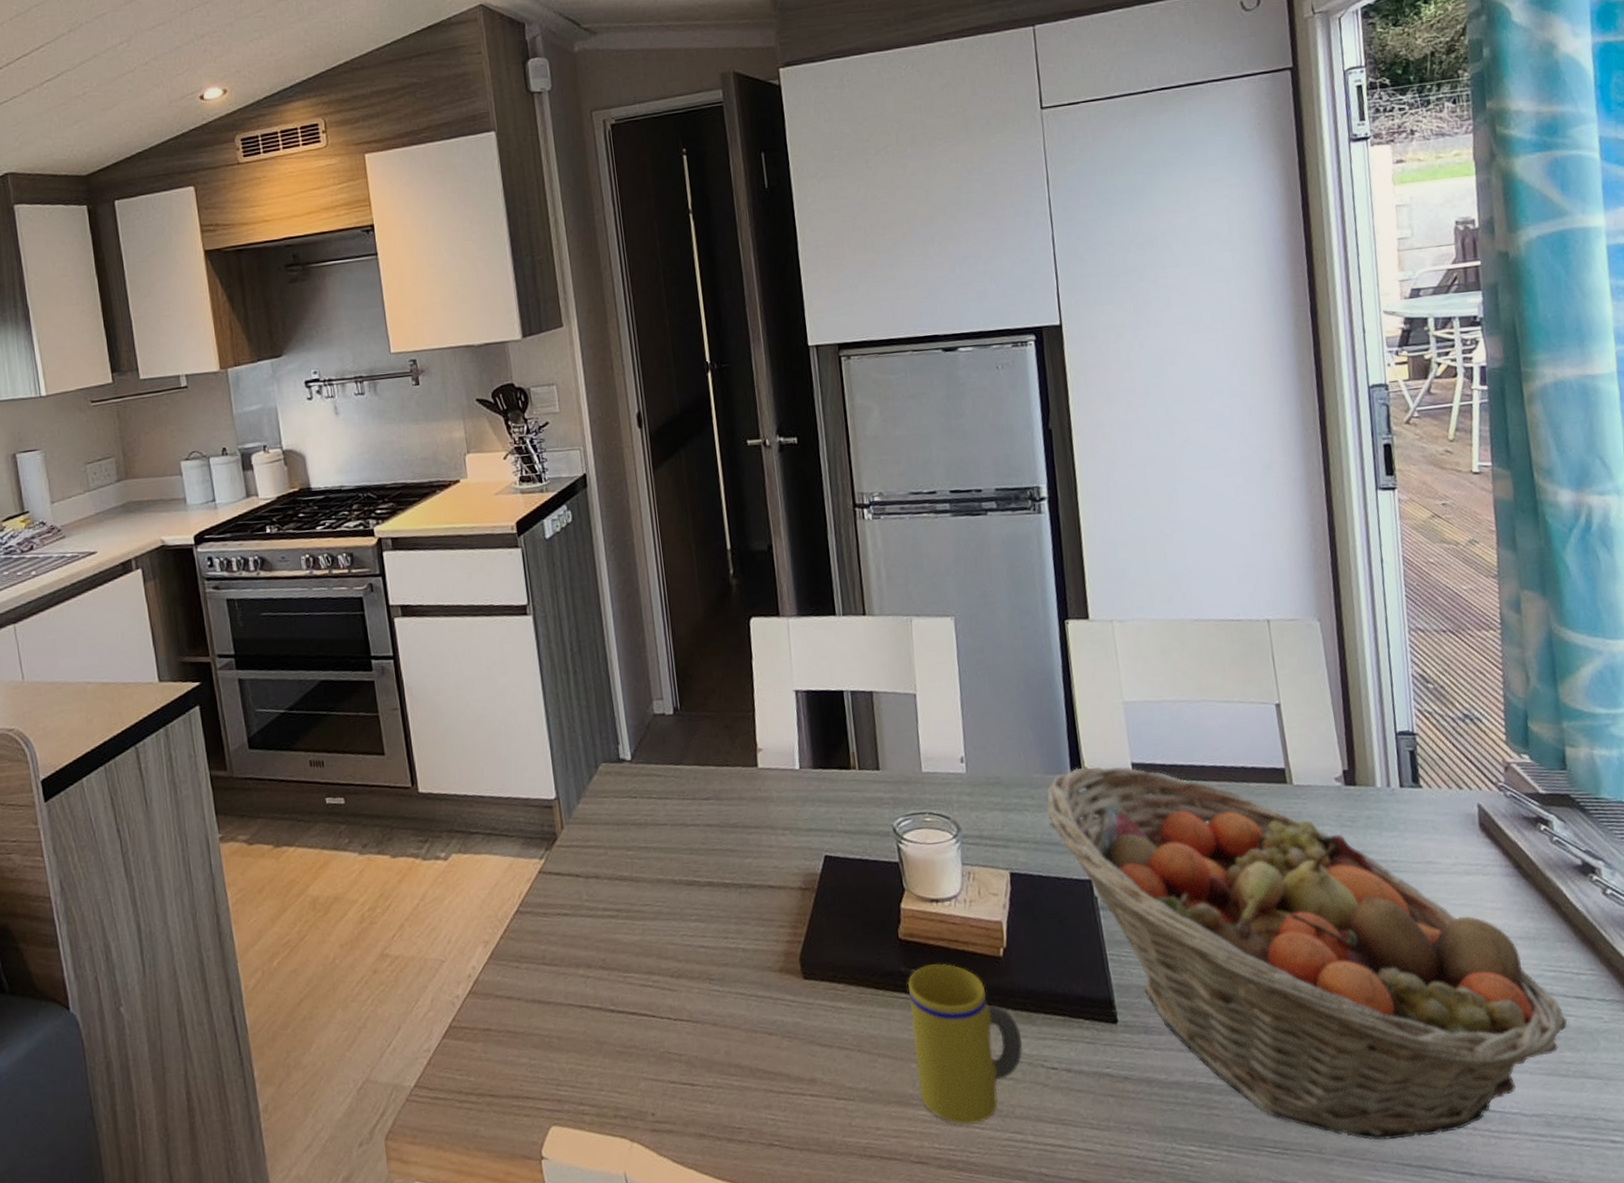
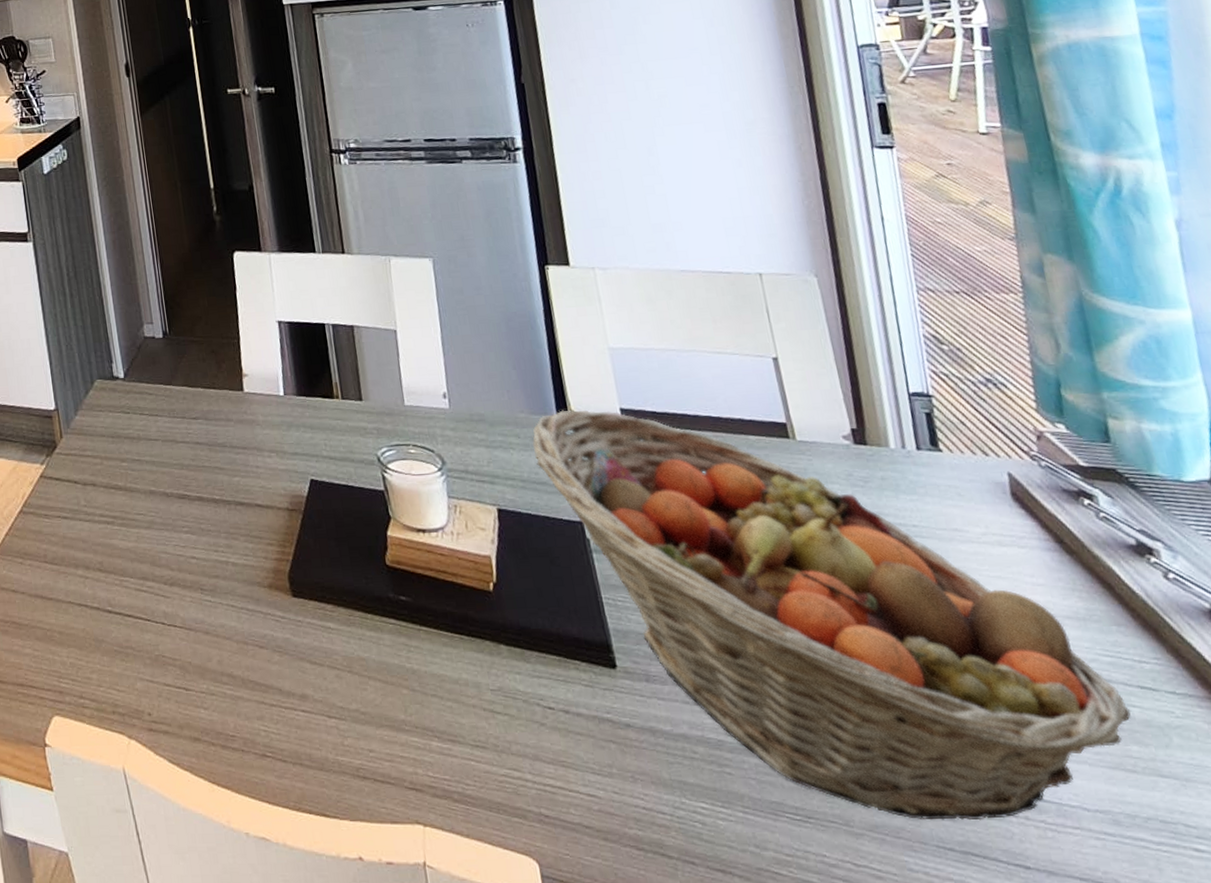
mug: present [907,964,1023,1125] -> none [396,593,517,756]

